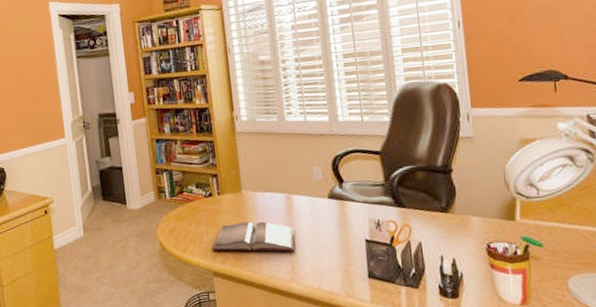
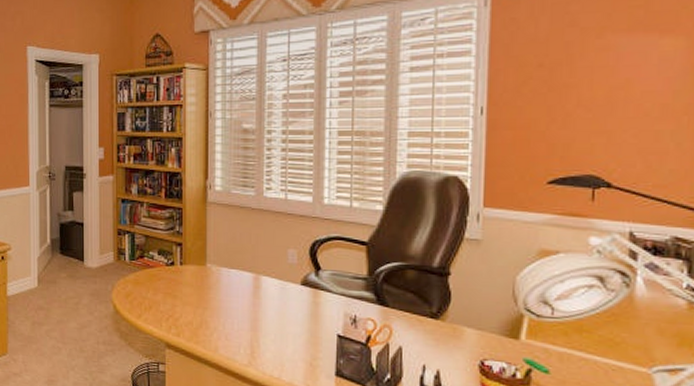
hardback book: present [212,221,296,252] -> none [167,296,259,335]

